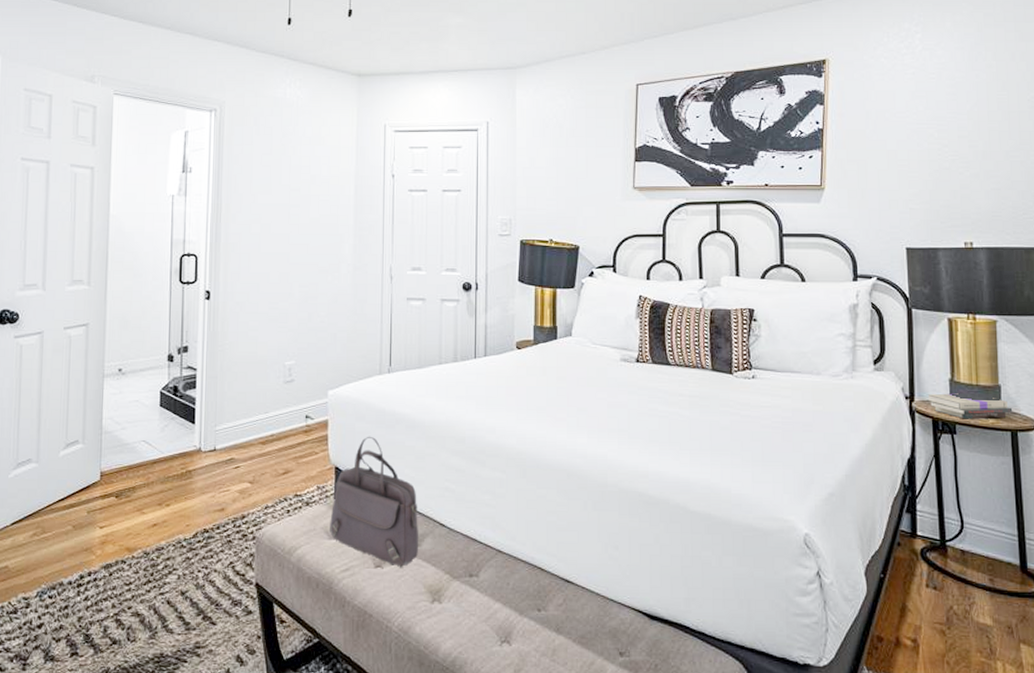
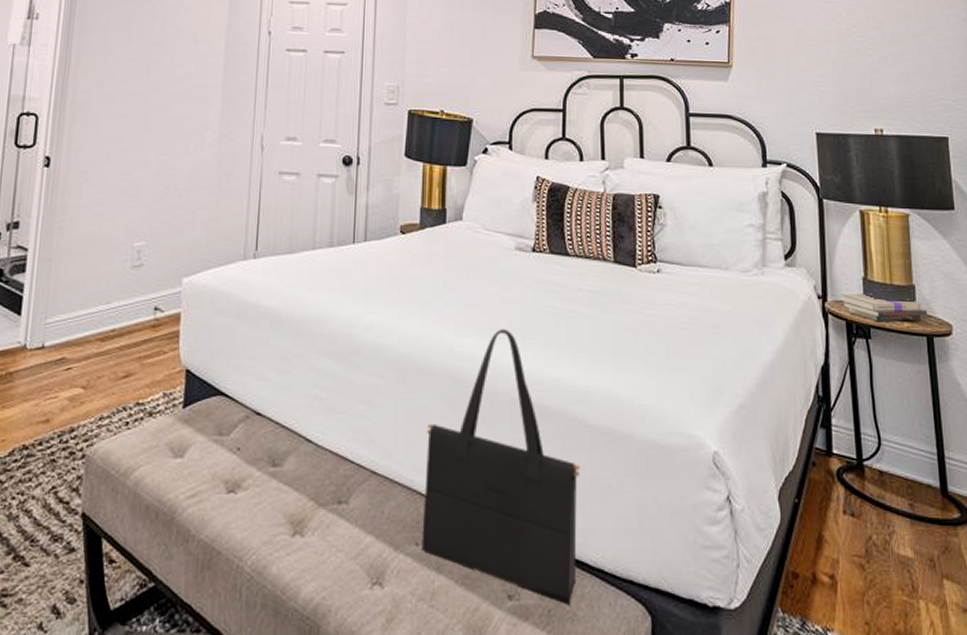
handbag: present [330,436,419,567] -> none [175,332,281,492]
tote bag: none [543,430,683,661] -> present [421,329,581,605]

